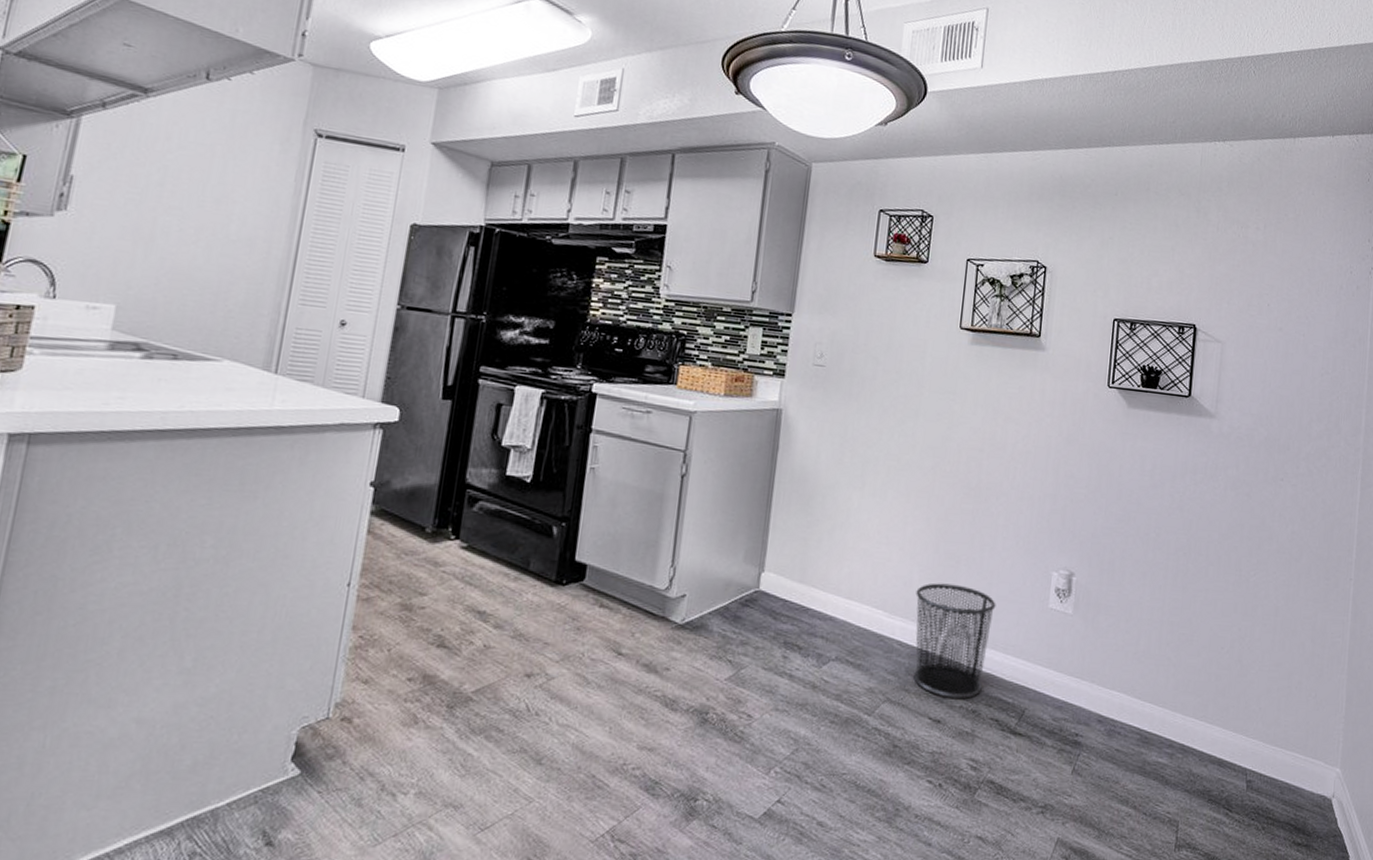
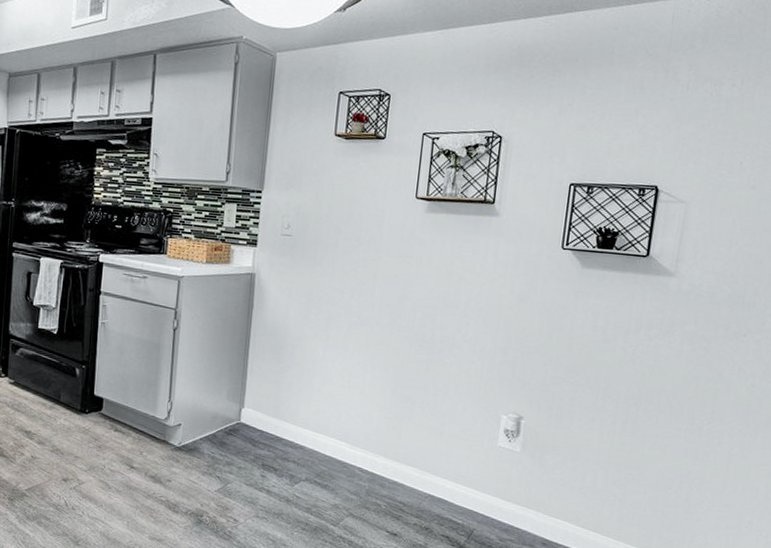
waste bin: present [913,583,996,699] -> none [372,421,448,518]

